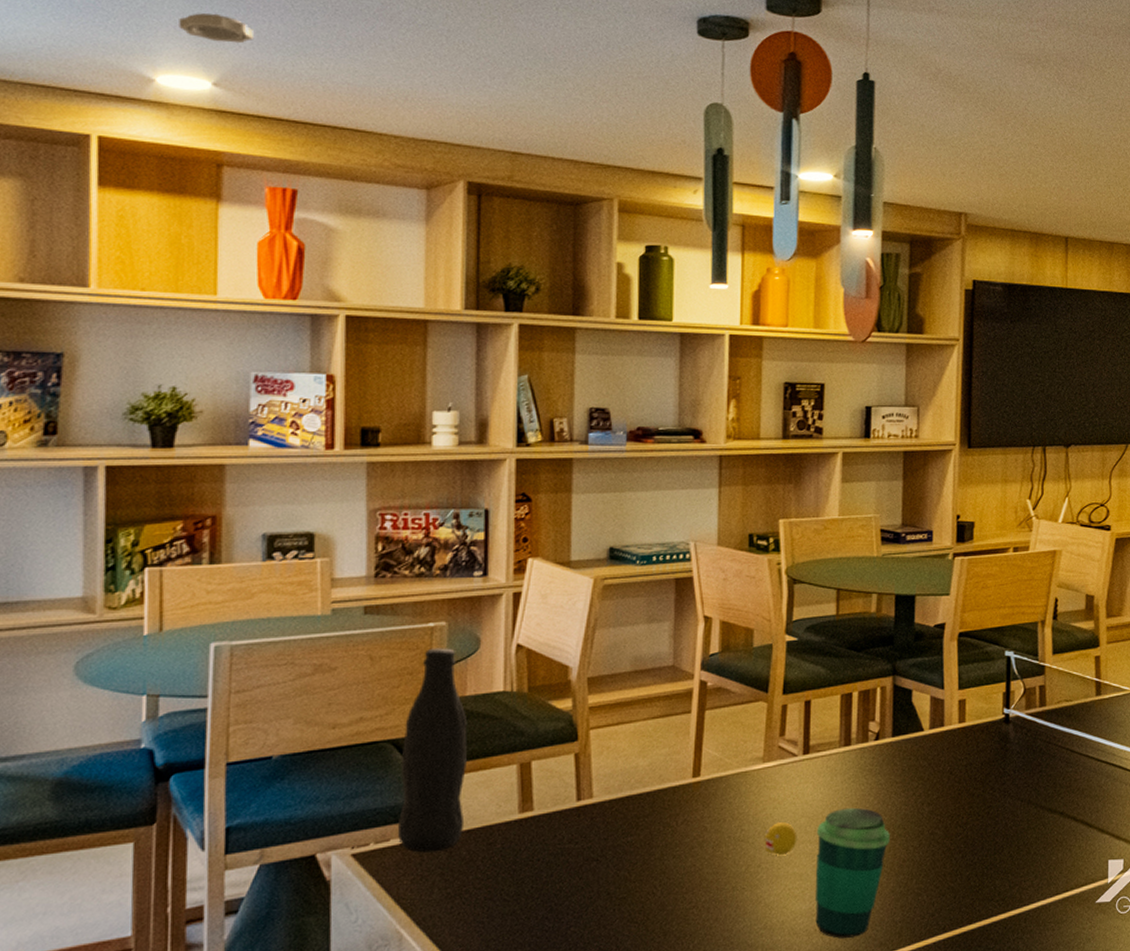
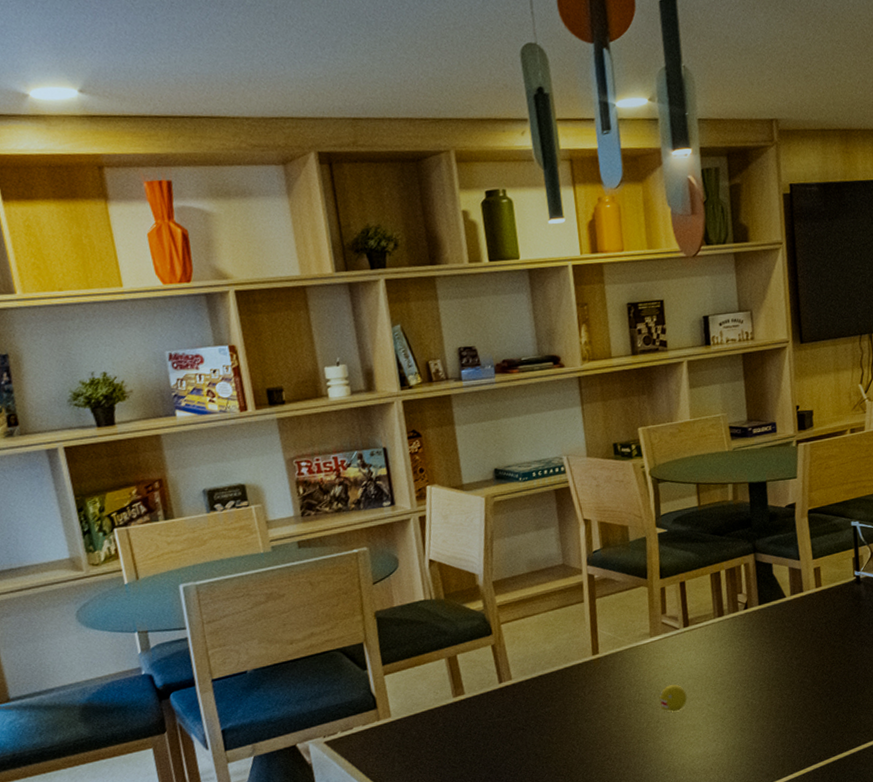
smoke detector: present [179,13,253,44] -> none [37,22,105,50]
bottle: present [397,648,468,853] -> none [348,568,411,736]
cup: present [815,807,890,938] -> none [702,667,766,774]

